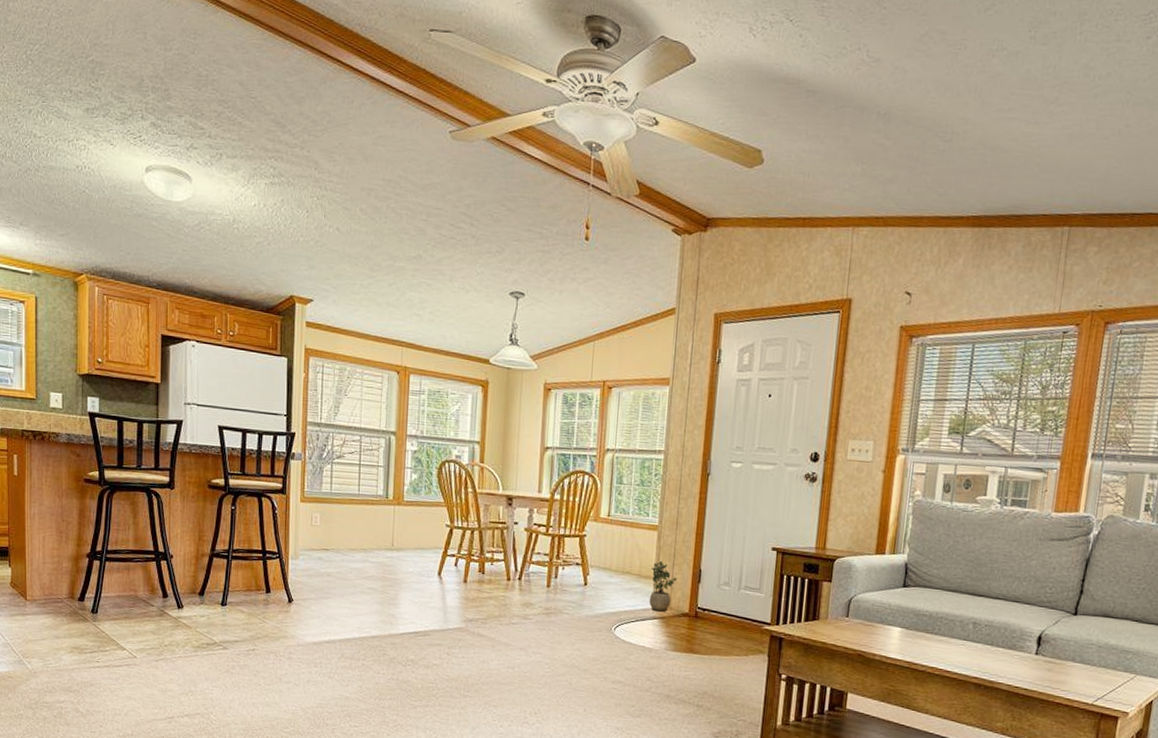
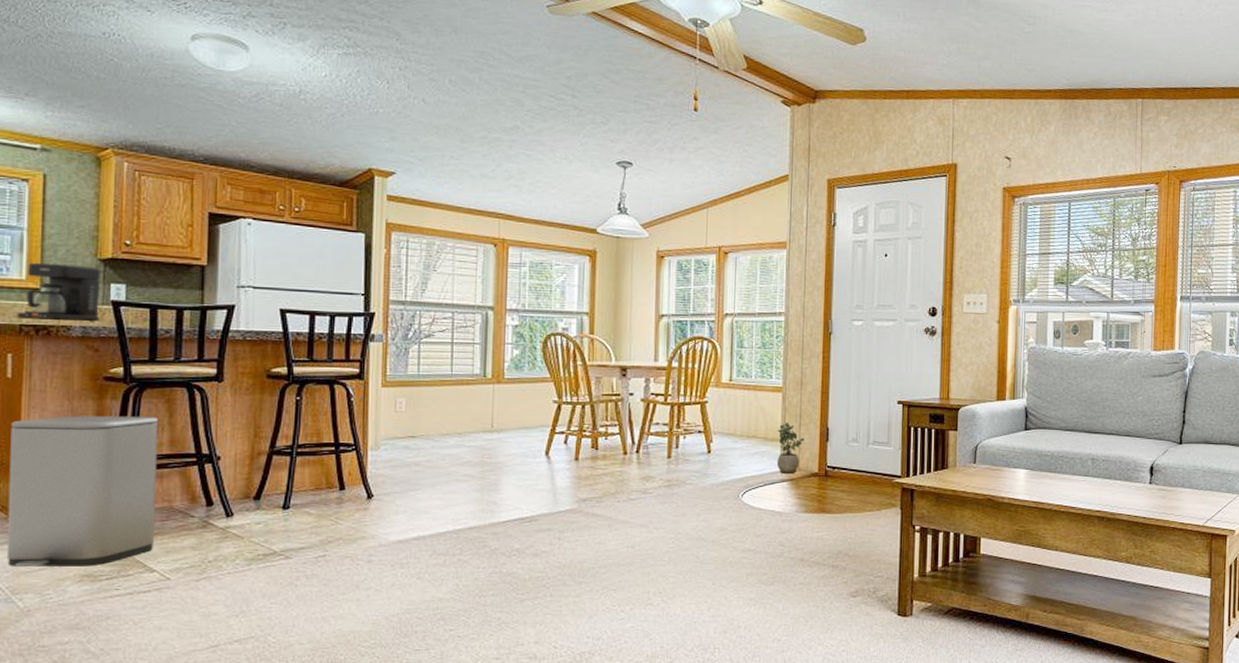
pedal bin: none [18,511,126,640] -> present [6,415,158,566]
coffee maker: none [19,375,80,430] -> present [17,262,101,321]

